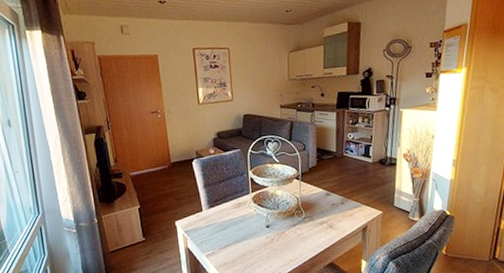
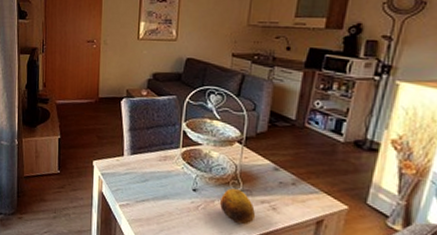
fruit: none [289,217,319,246] -> present [219,187,256,225]

